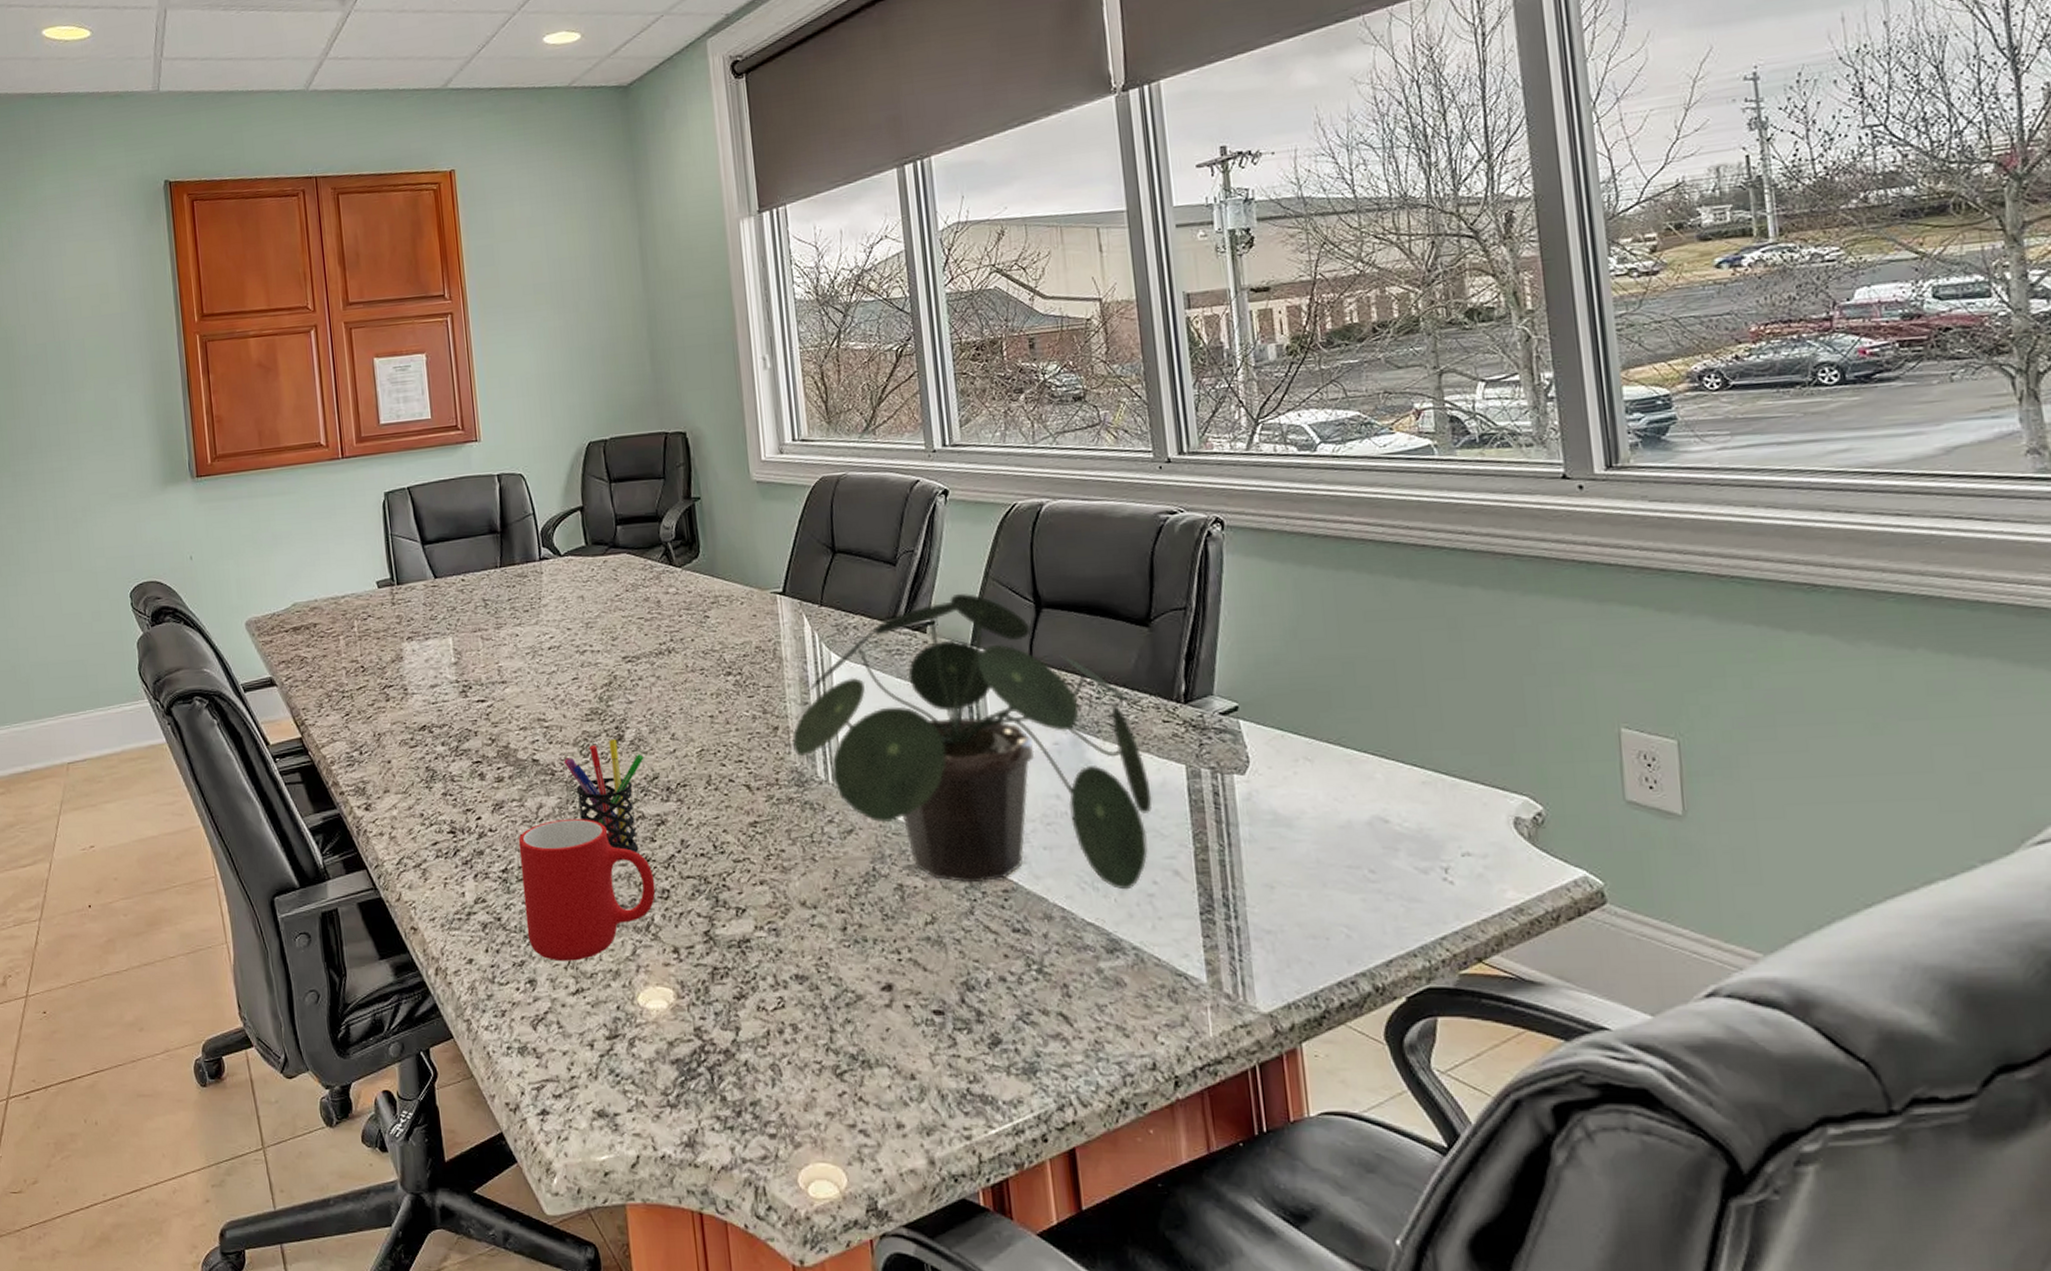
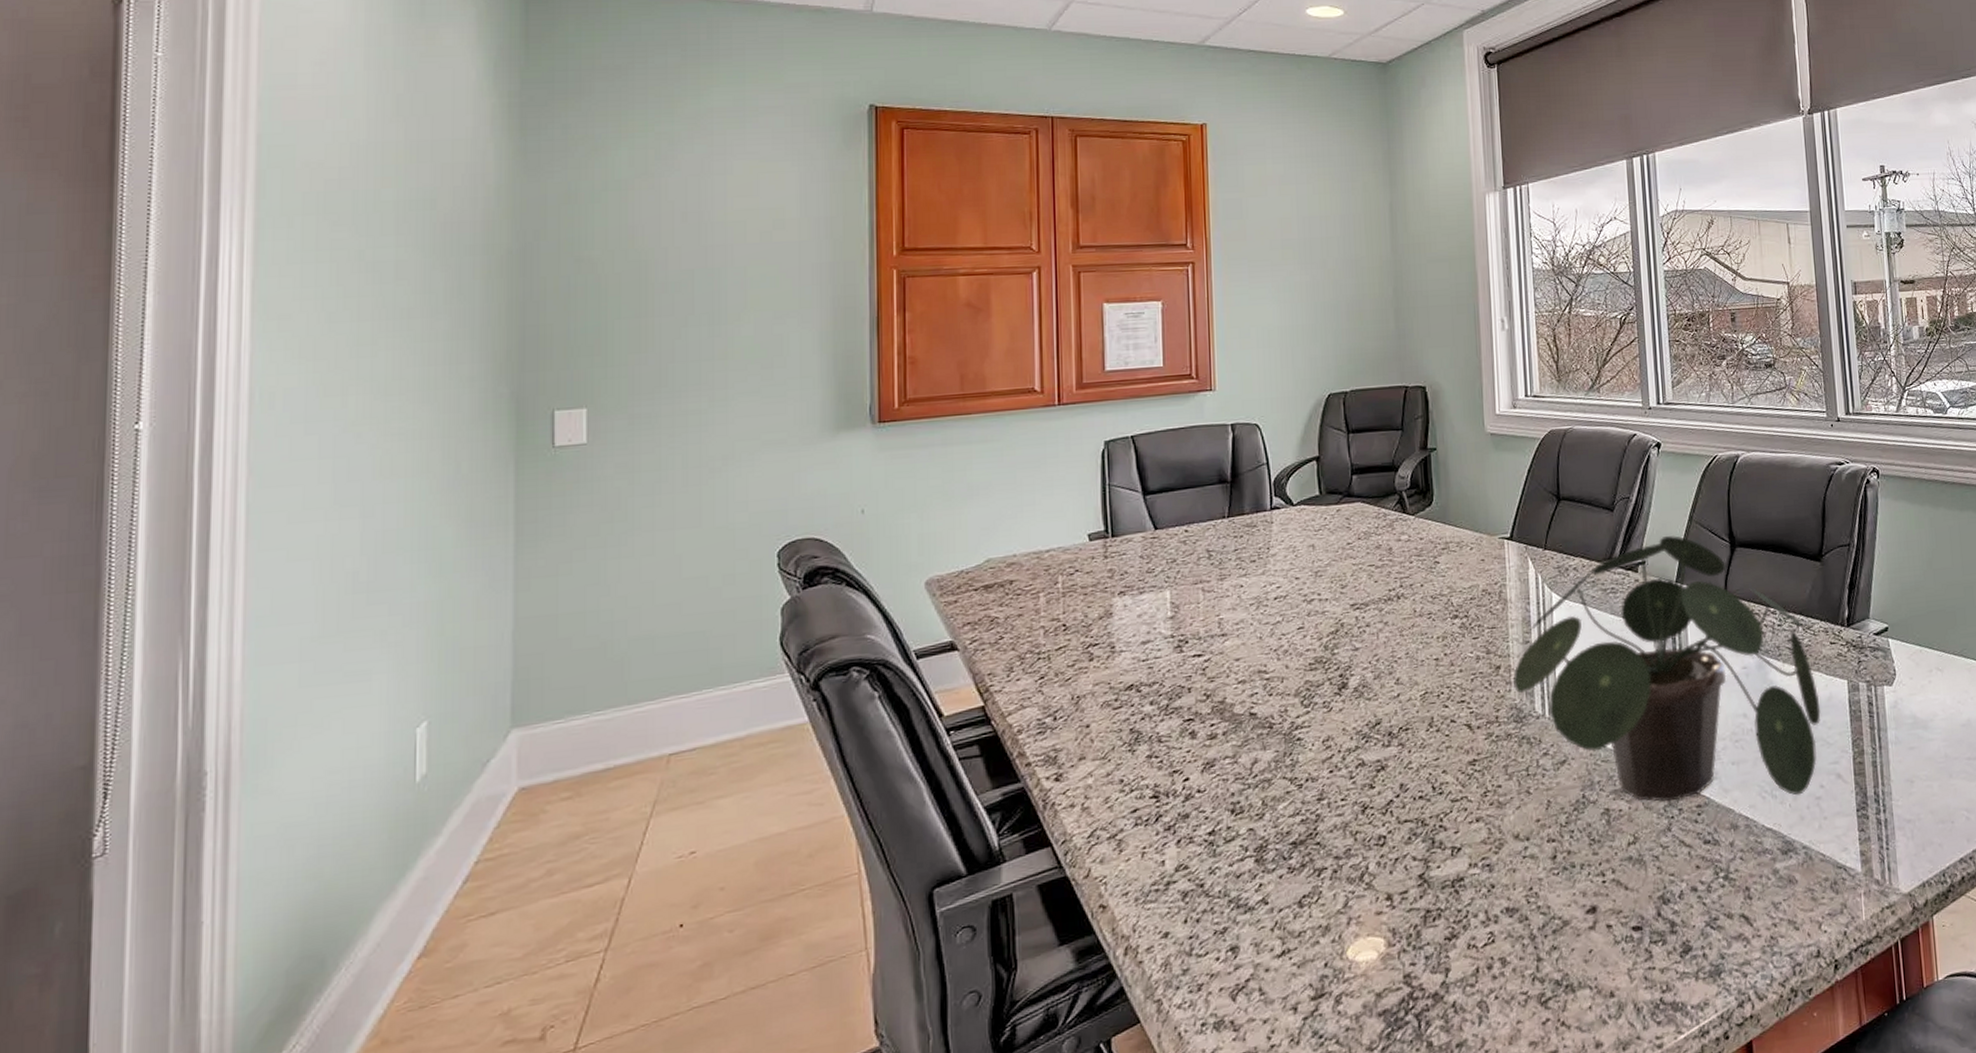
cup: present [518,818,656,962] -> none [1229,770,1372,924]
pen holder: present [564,738,644,861] -> none [1283,686,1367,812]

